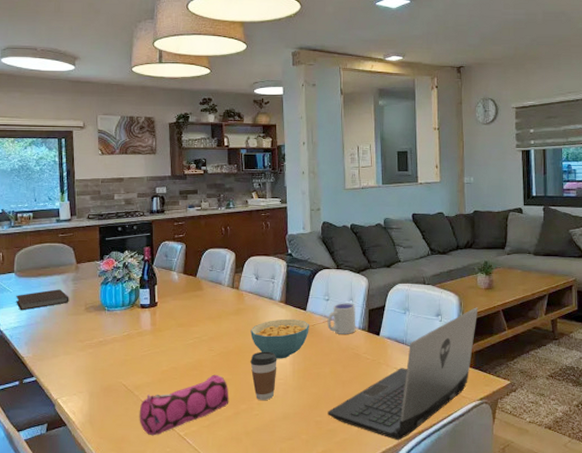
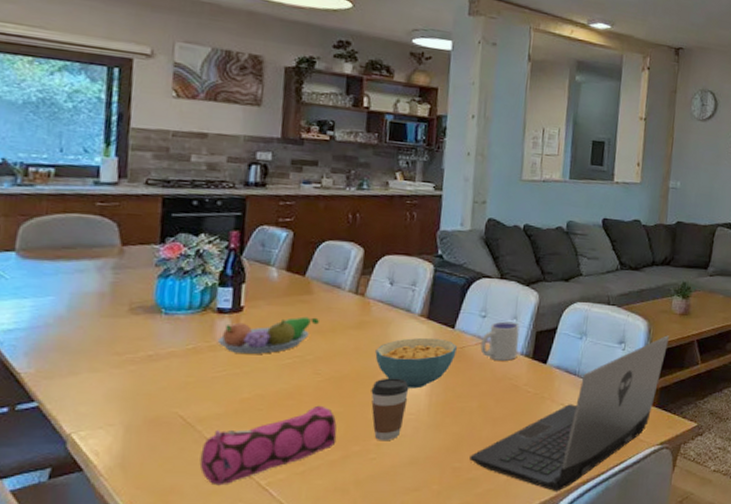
notebook: present [15,289,69,311] -> none [13,279,105,307]
fruit bowl: none [142,307,209,337] -> present [217,316,319,354]

